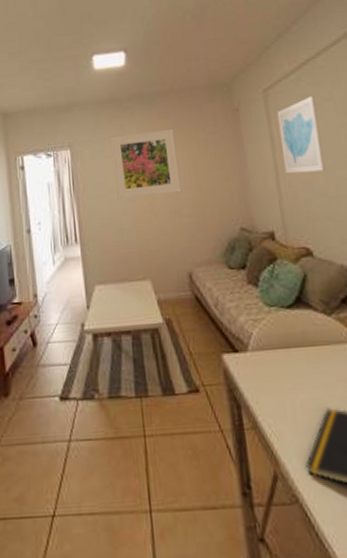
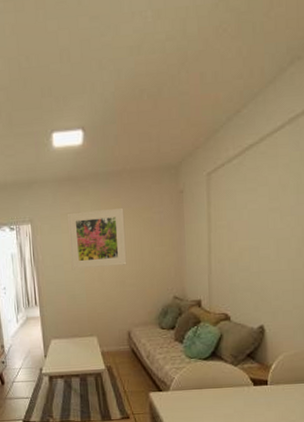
wall art: present [276,96,326,174] -> none [216,181,252,252]

